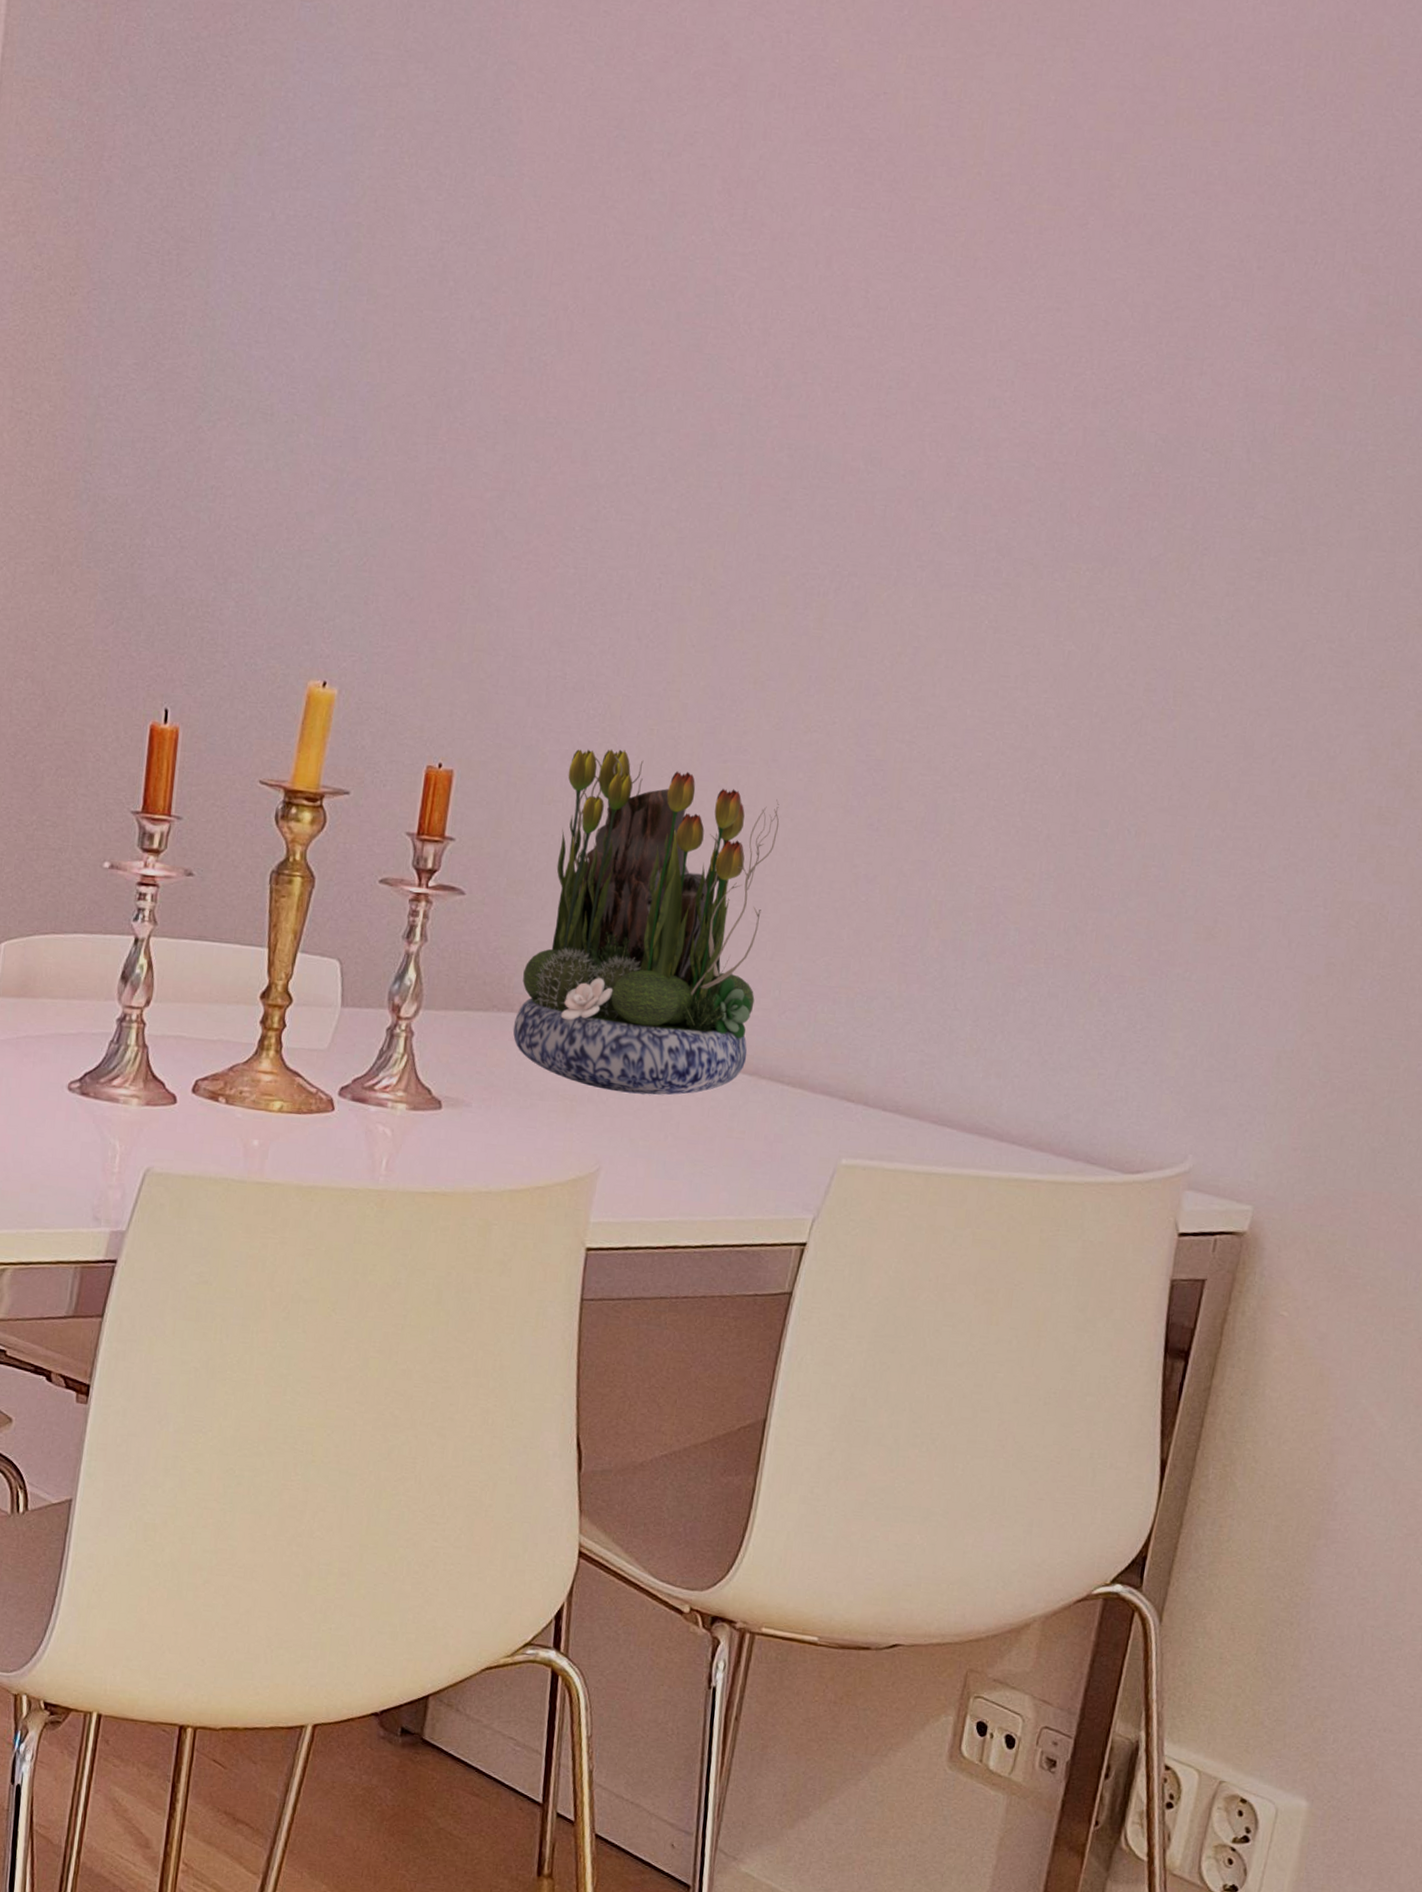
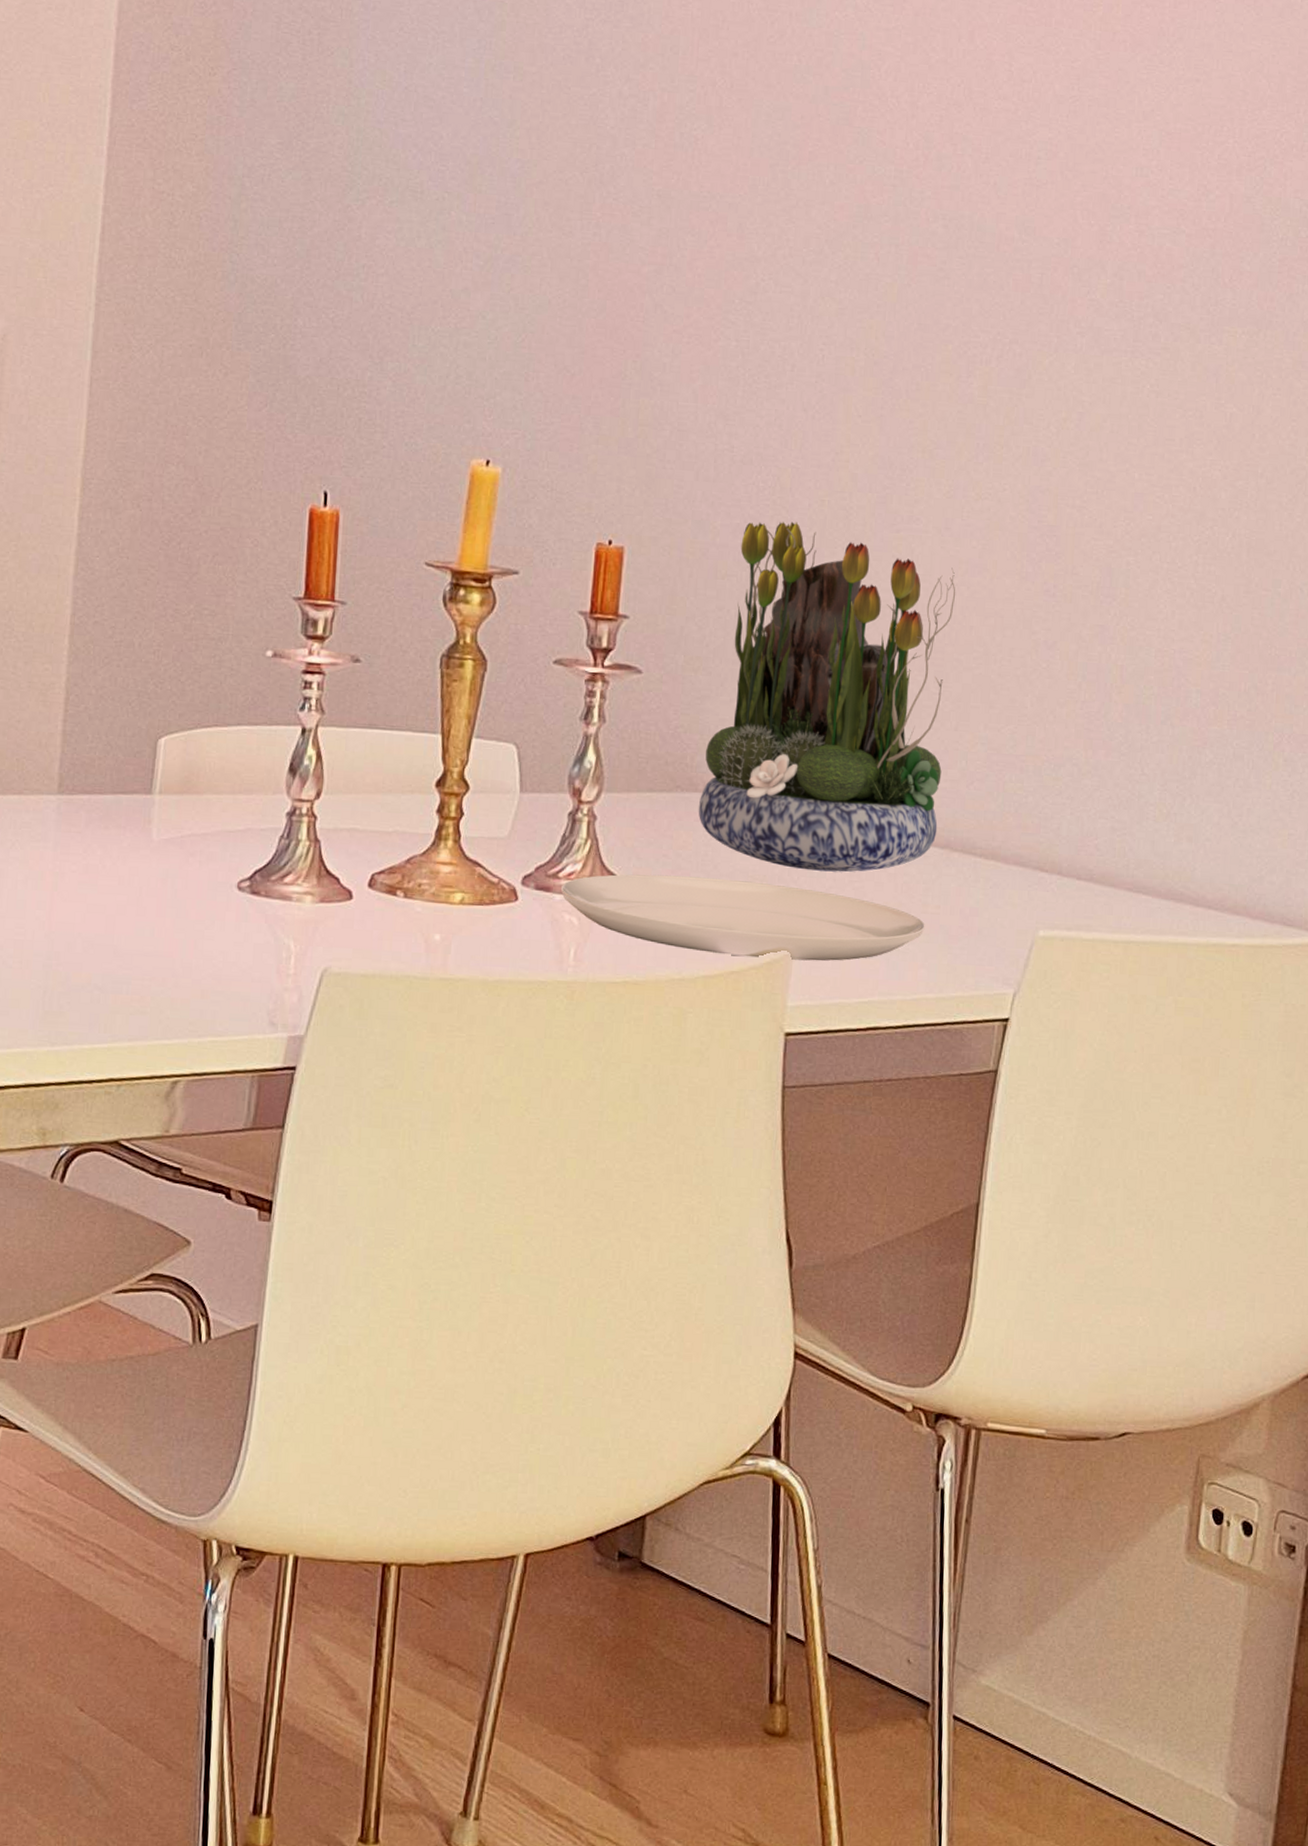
plate: none [376,1089,729,1181] -> present [560,874,925,961]

